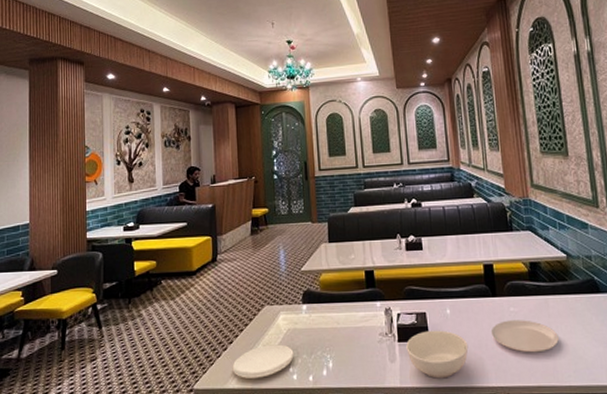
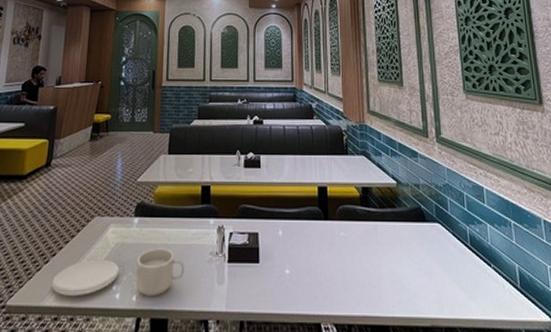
cup: none [309,331,356,376] -> present [135,248,184,296]
bowl: present [406,330,469,379] -> none [236,252,298,304]
plate: present [490,320,559,353] -> none [320,245,385,281]

